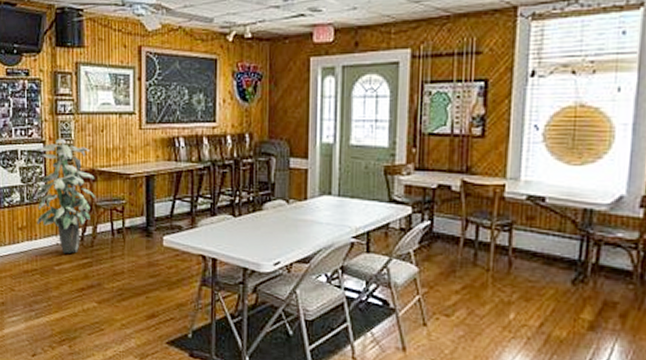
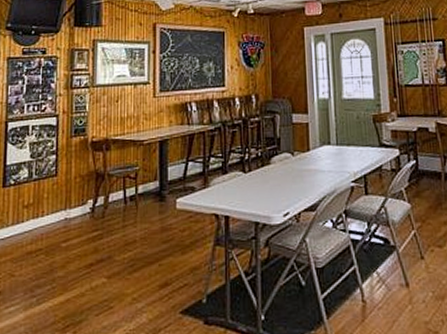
indoor plant: present [35,139,95,254] -> none [45,112,109,228]

